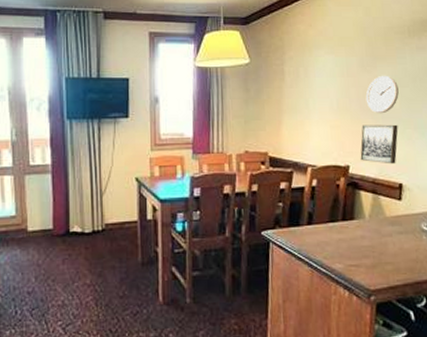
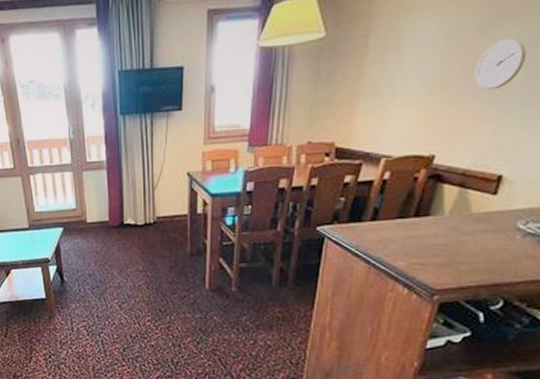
wall art: present [360,124,398,164] -> none [451,102,514,153]

